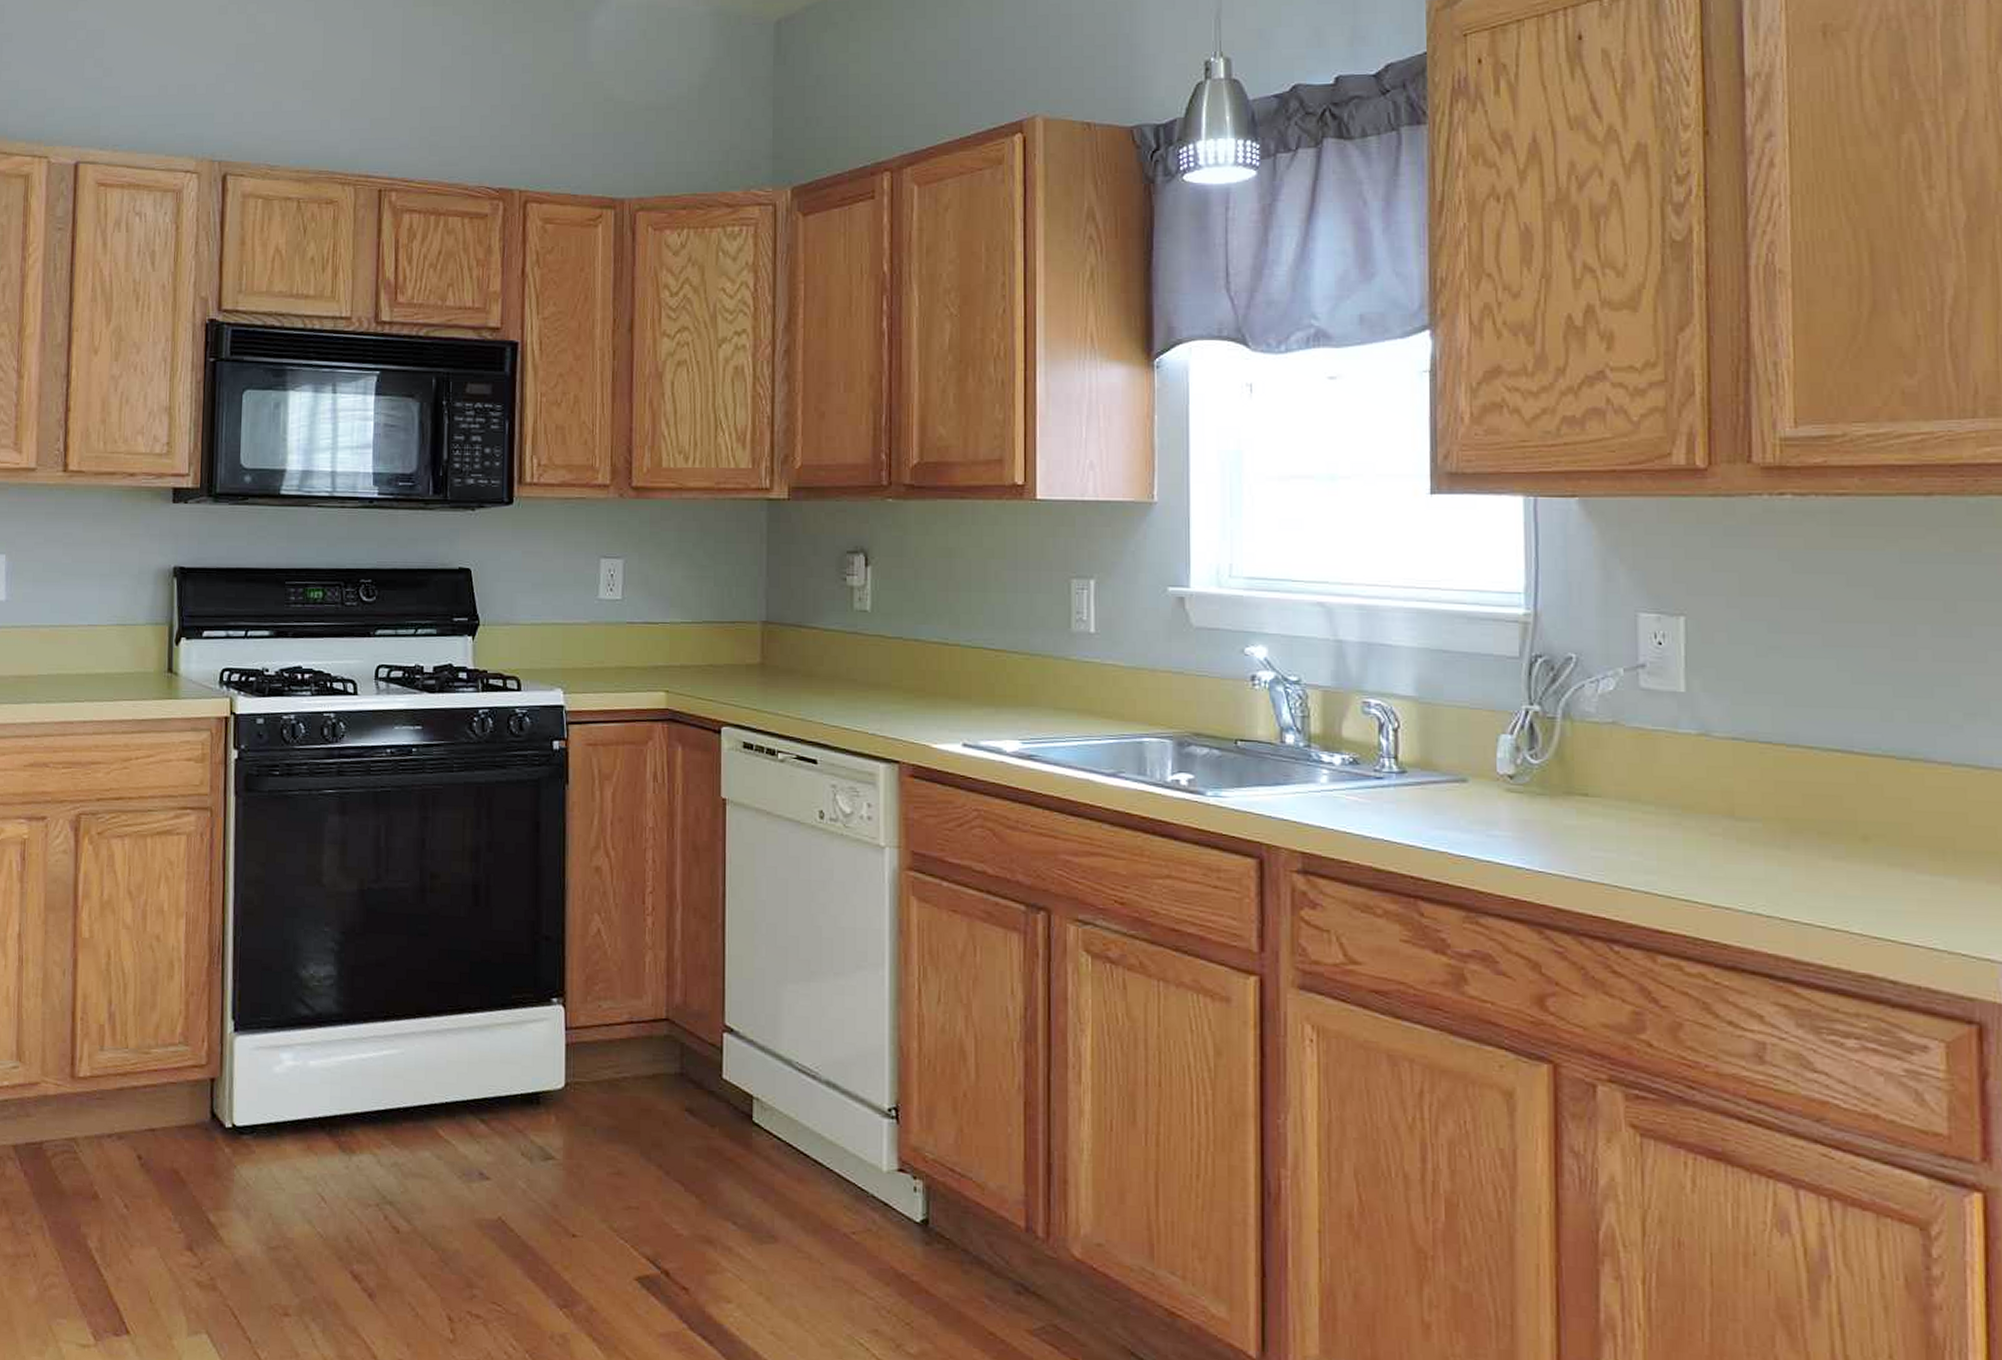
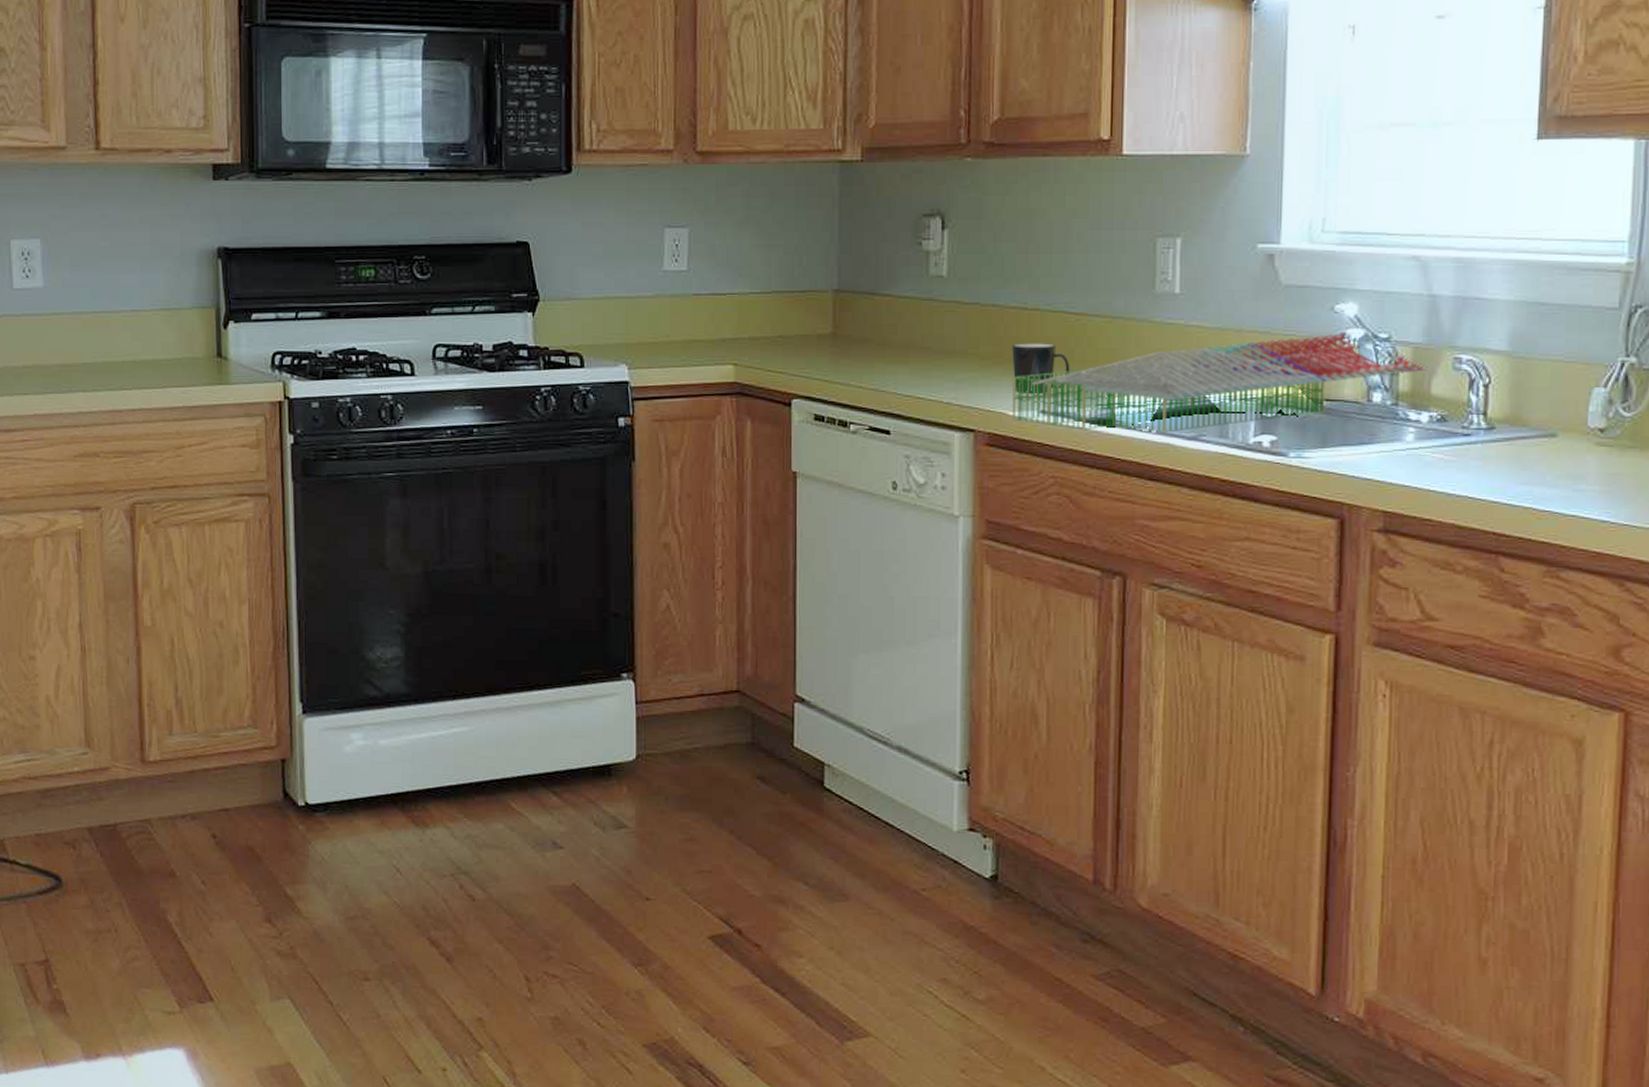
mug: none [934,677,991,731] -> present [1012,343,1070,398]
dish rack: none [936,675,1338,769] -> present [1012,333,1428,433]

